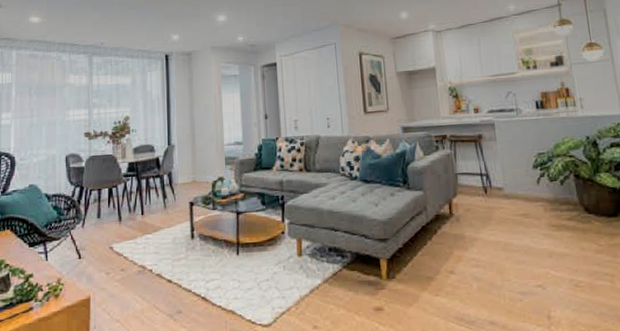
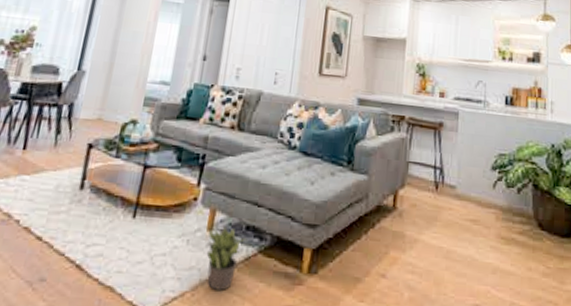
potted plant: none [299,251,332,302] -> present [206,226,247,290]

